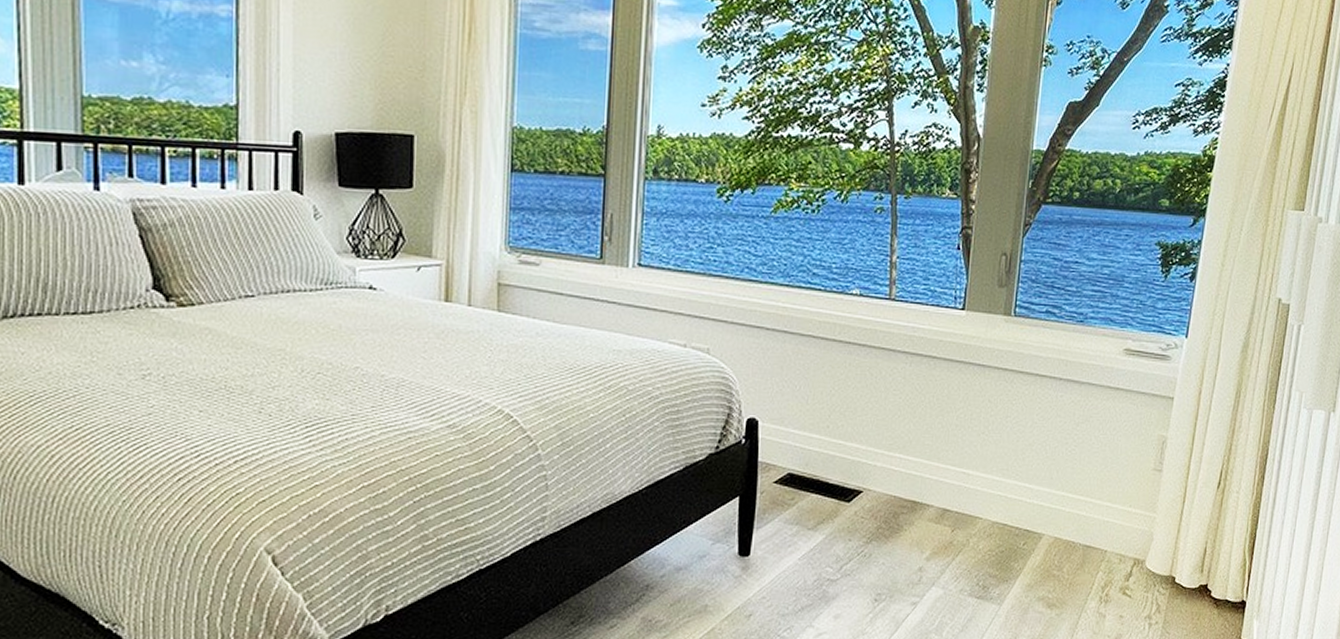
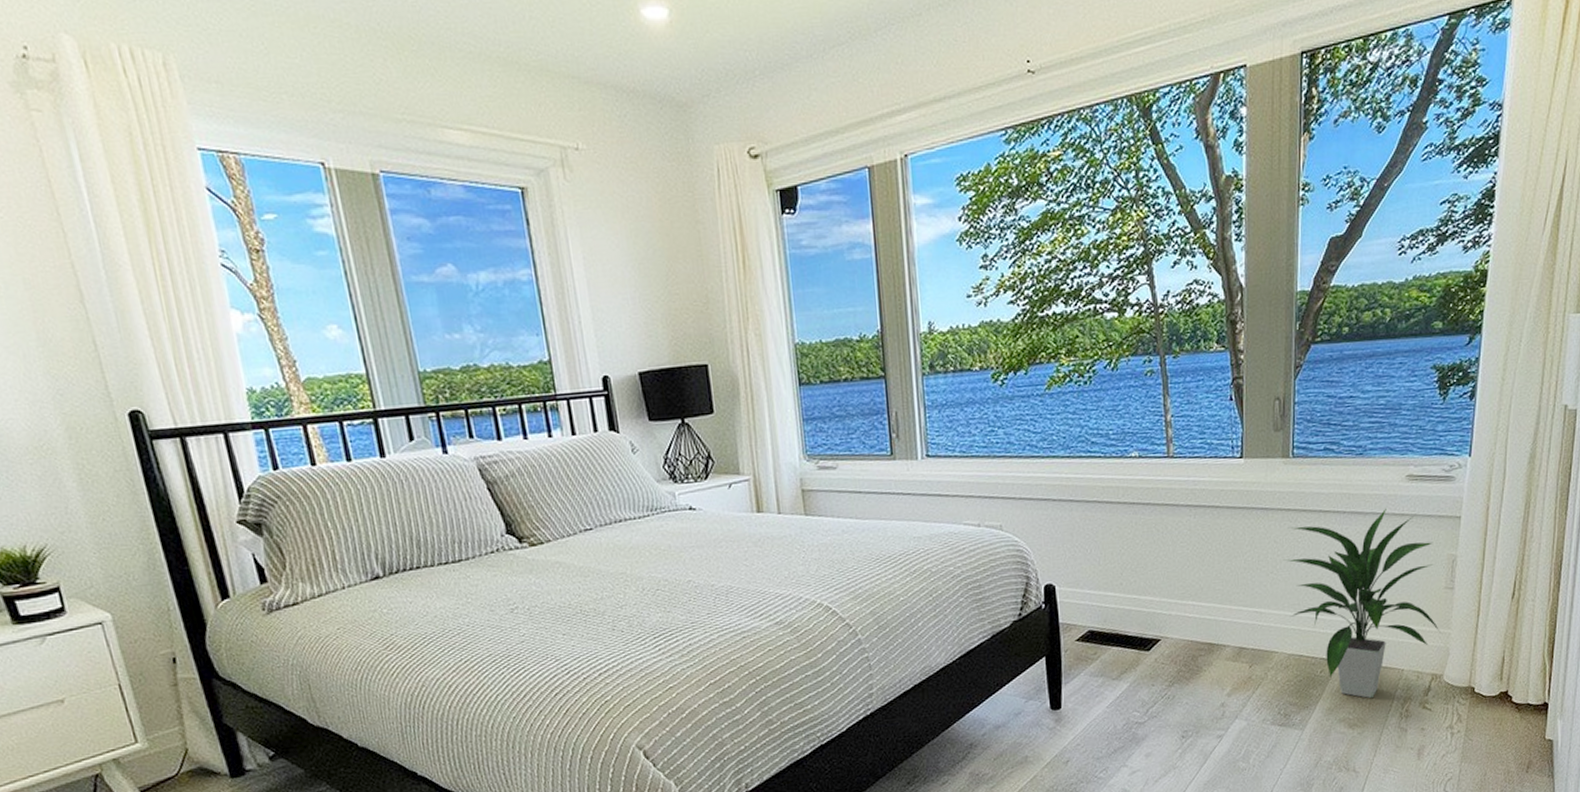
indoor plant: none [997,379,1146,577] -> present [1284,508,1441,698]

